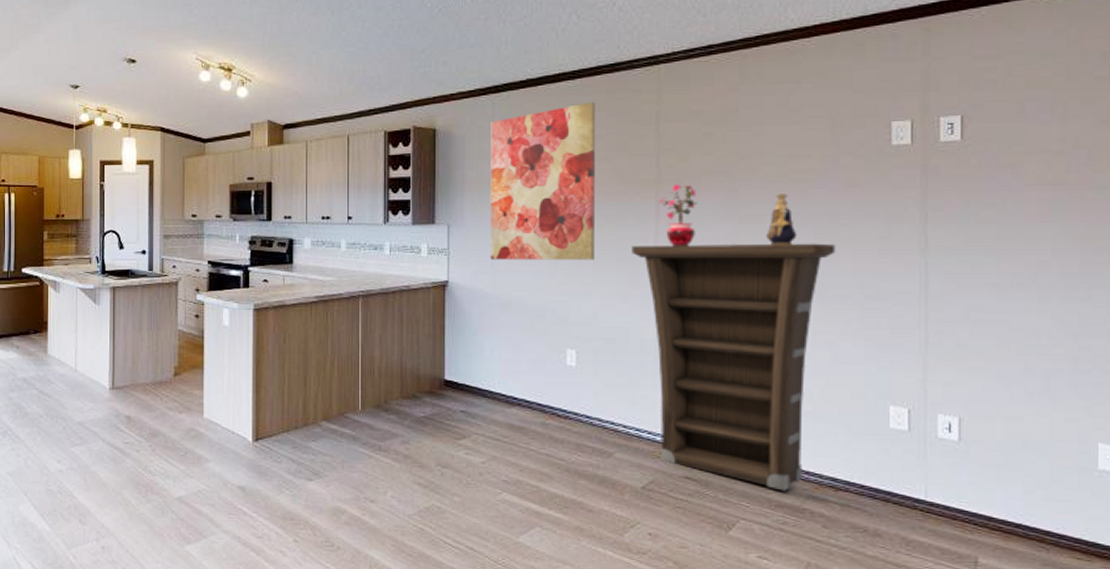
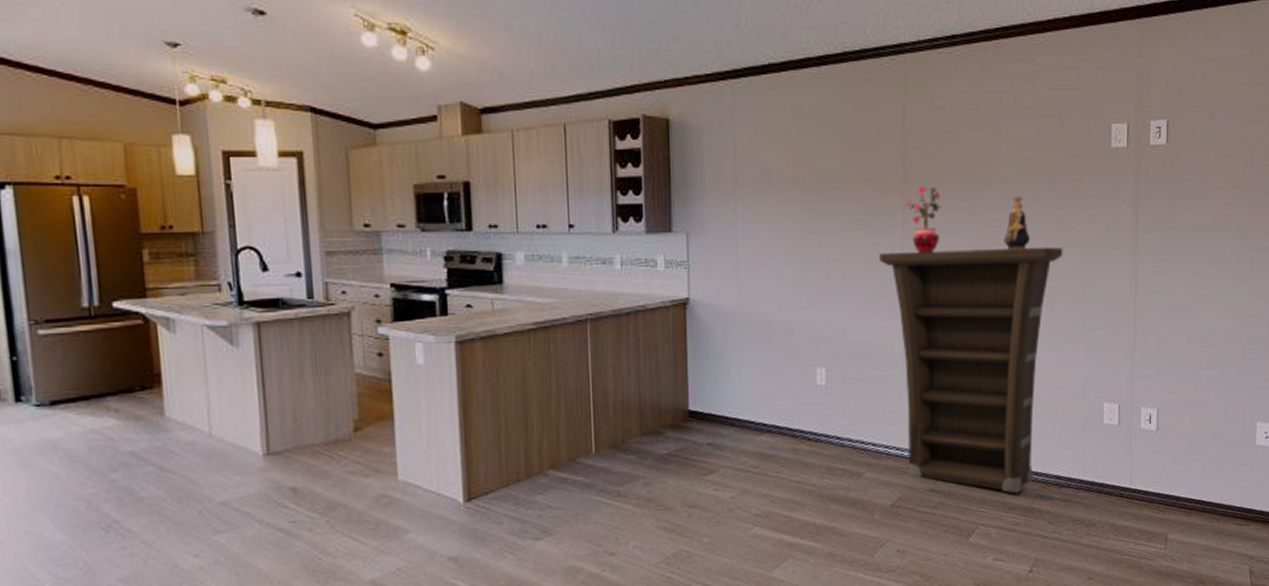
wall art: present [490,102,595,260] -> none [731,93,843,272]

